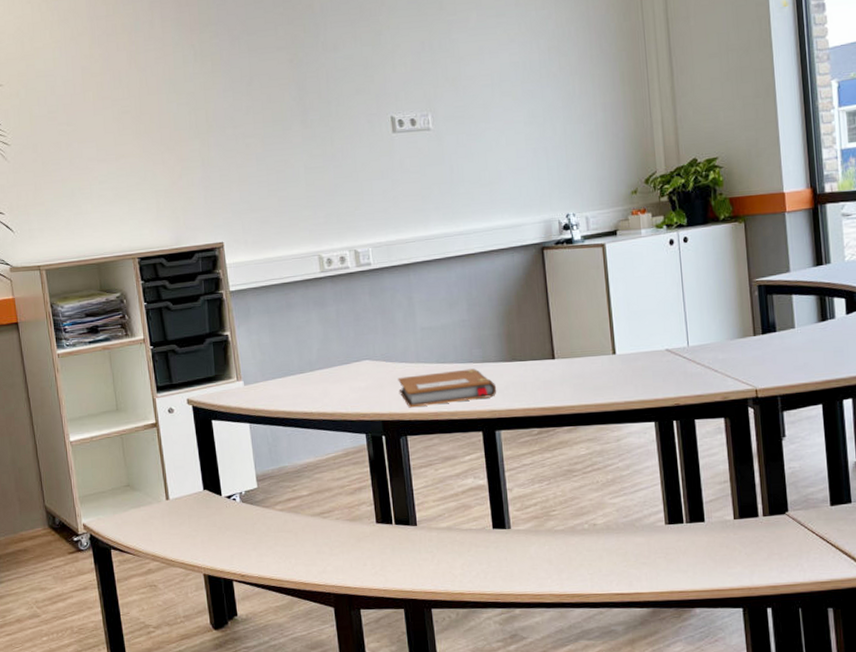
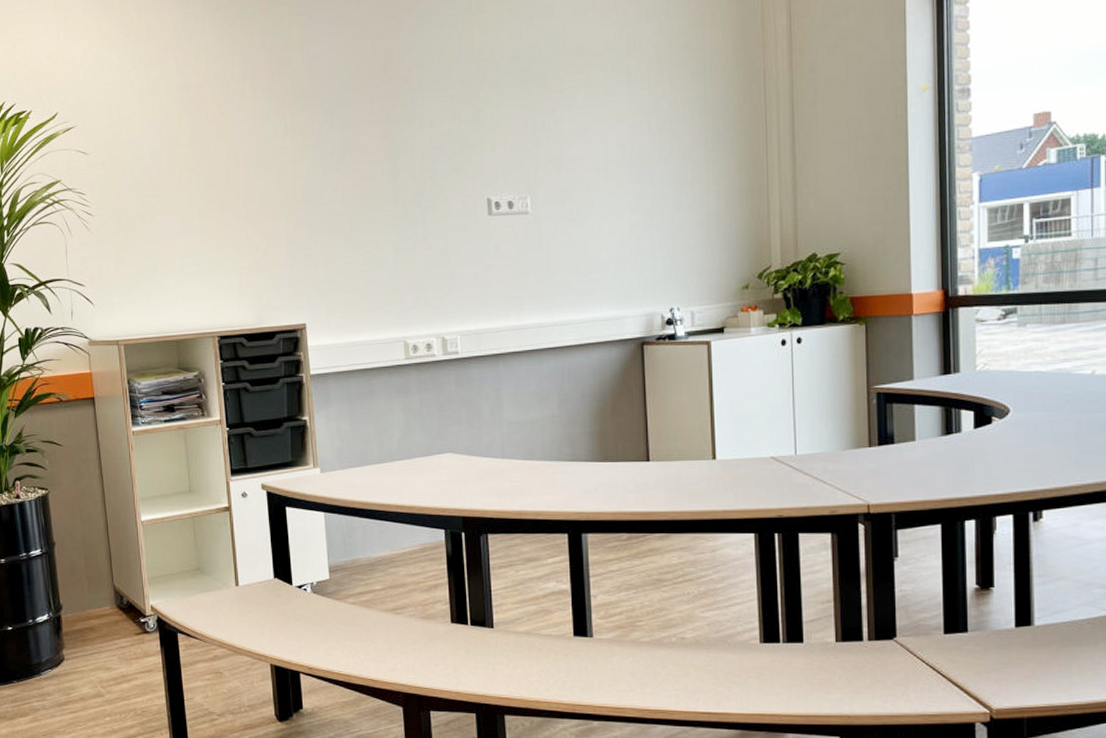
notebook: present [398,368,497,408] -> none [481,467,586,505]

